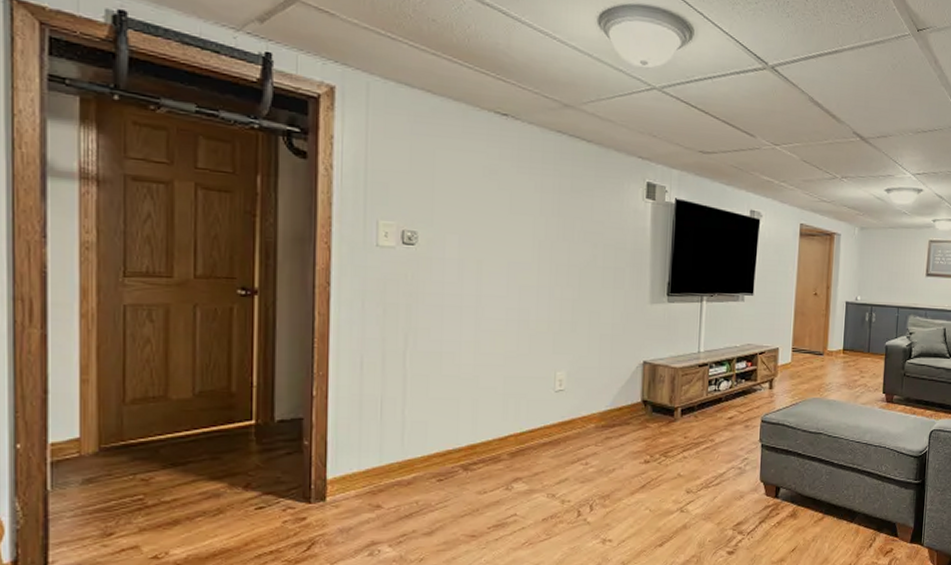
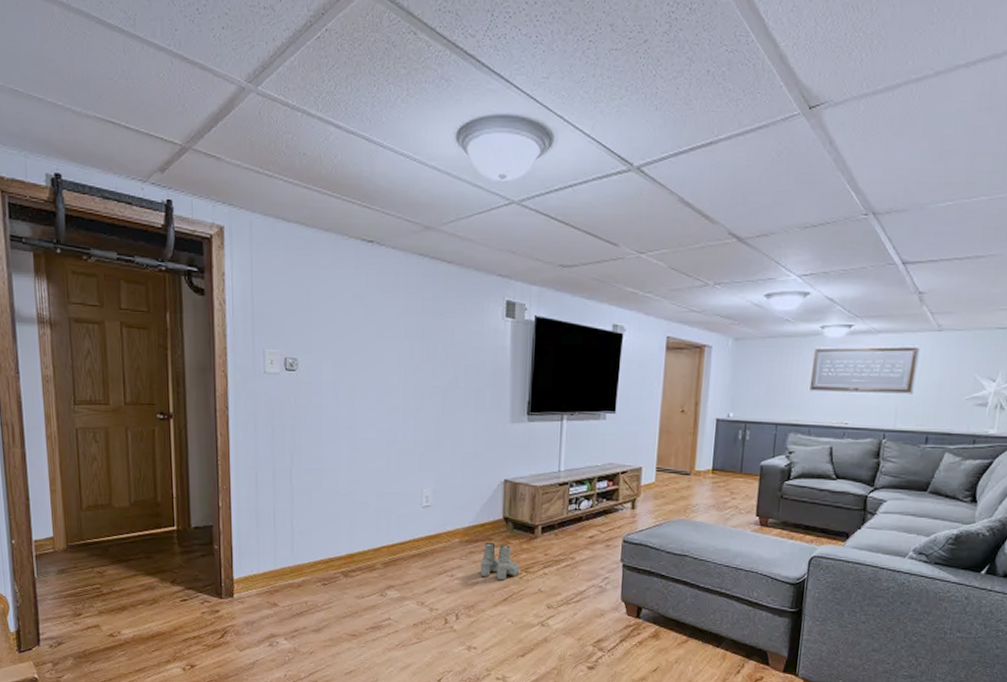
boots: none [617,426,658,467] -> present [480,542,519,581]

